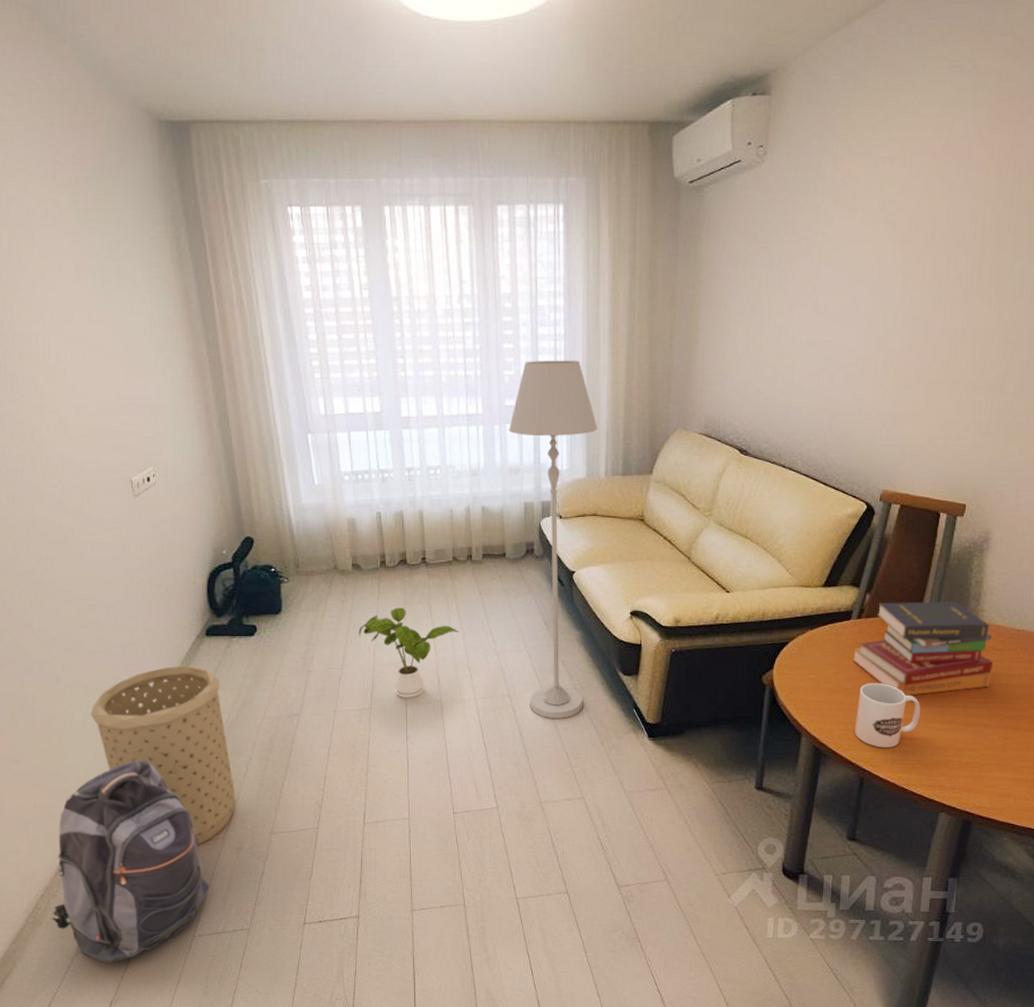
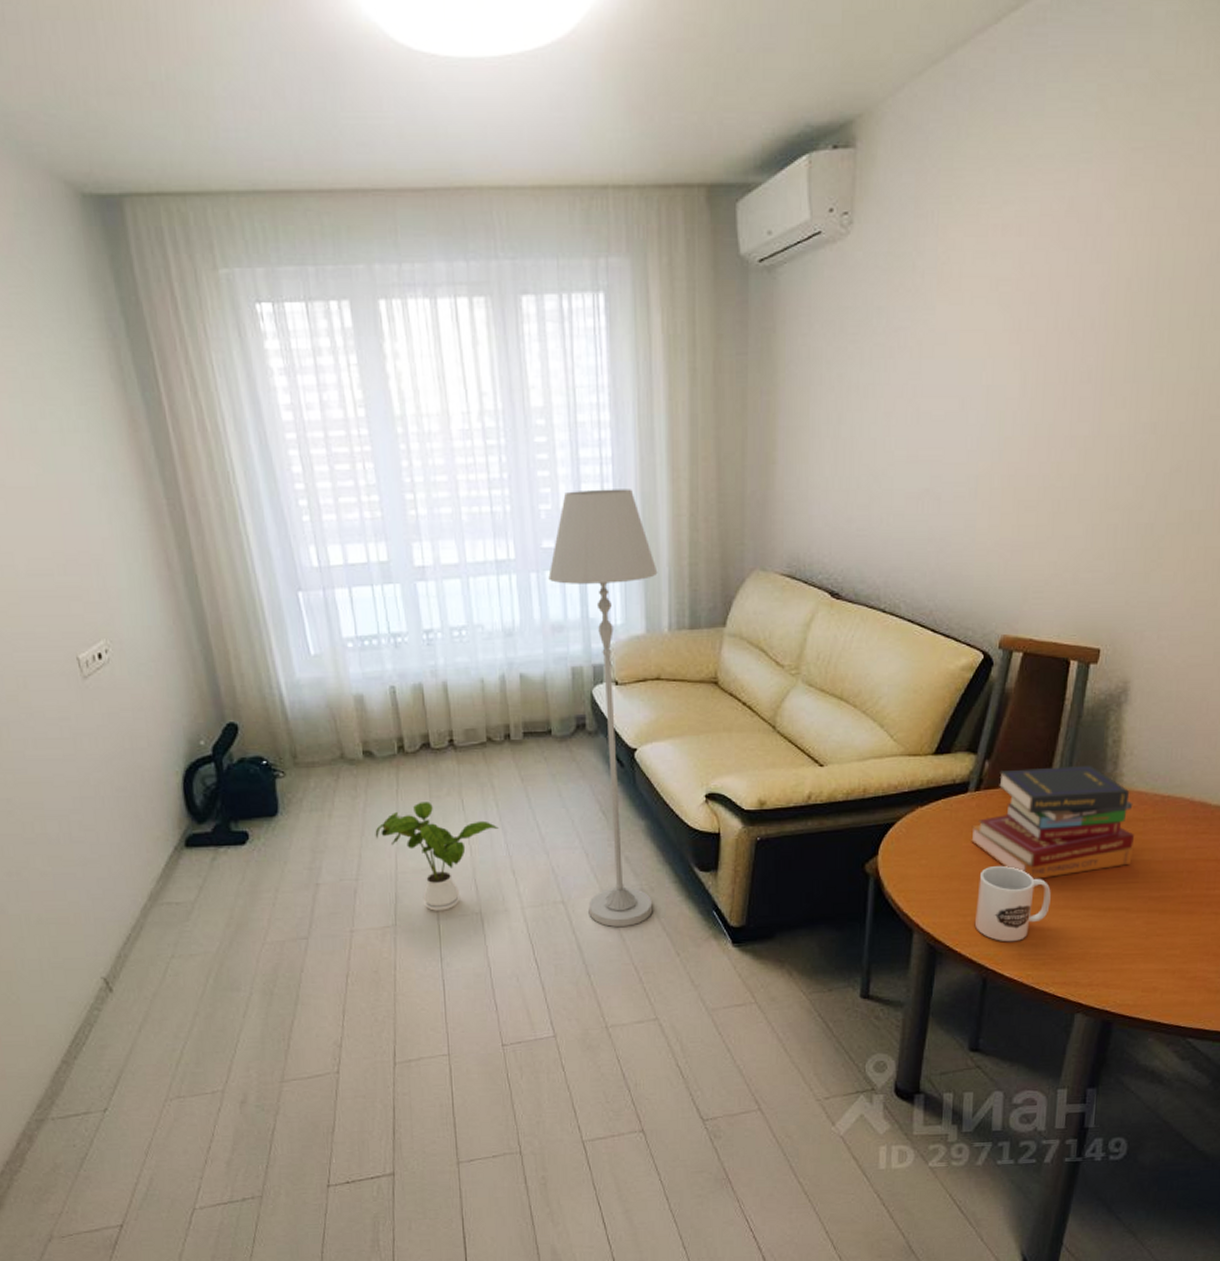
backpack: present [51,760,210,963] -> none [15,1002,210,1247]
laundry basket: present [90,665,236,845] -> none [46,884,236,1100]

